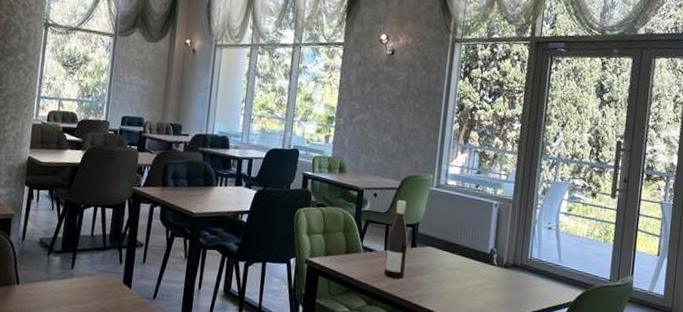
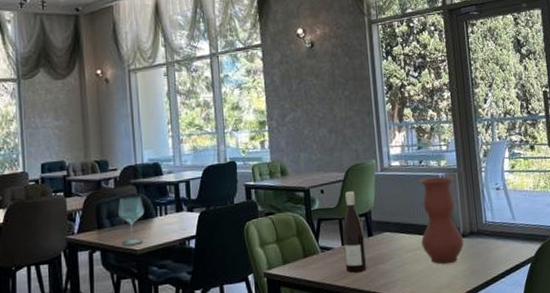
wine glass: none [180,161,207,208] -> present [117,195,145,246]
vase: none [462,202,508,290] -> present [418,176,464,264]

